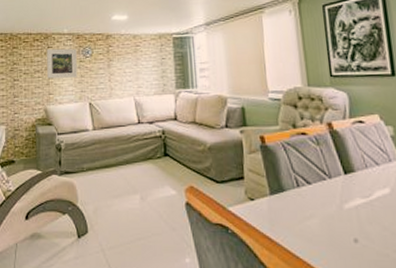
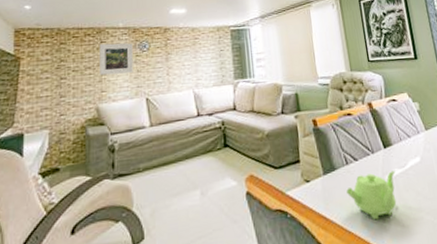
teapot: none [296,200,357,250] -> present [346,170,397,220]

